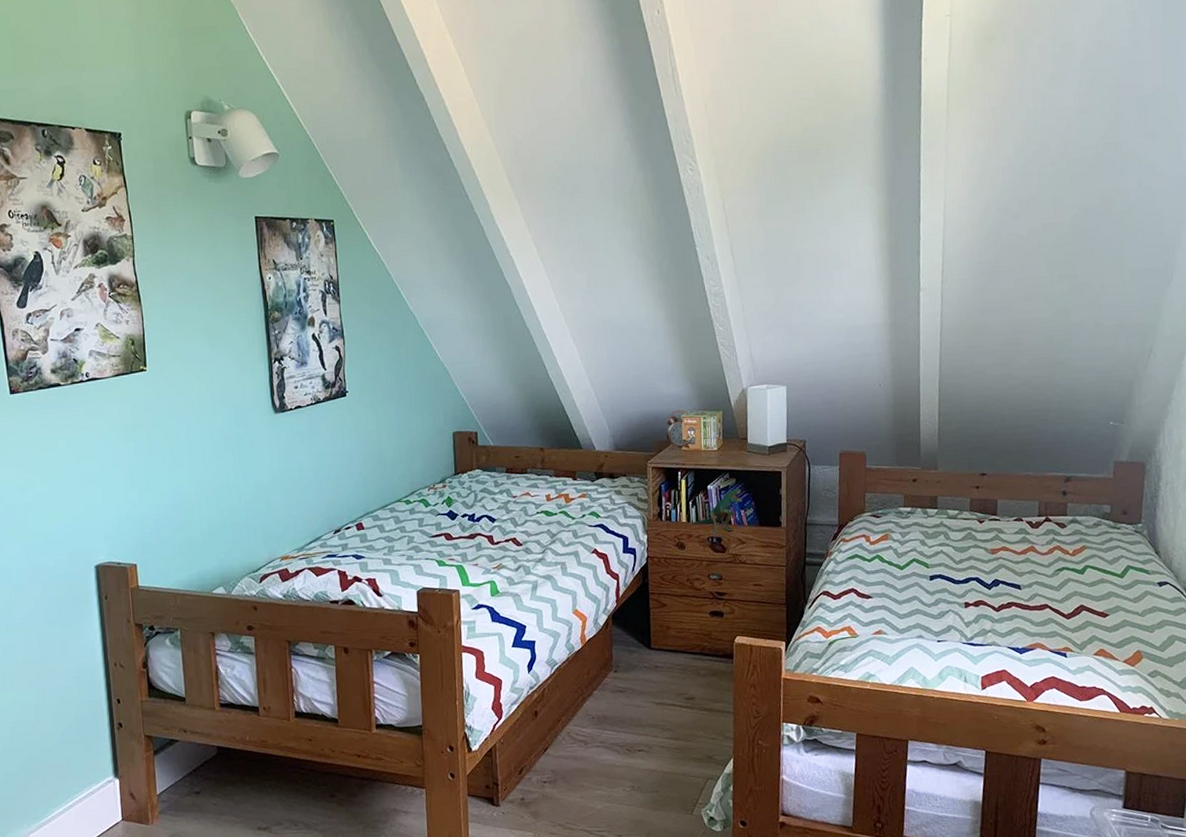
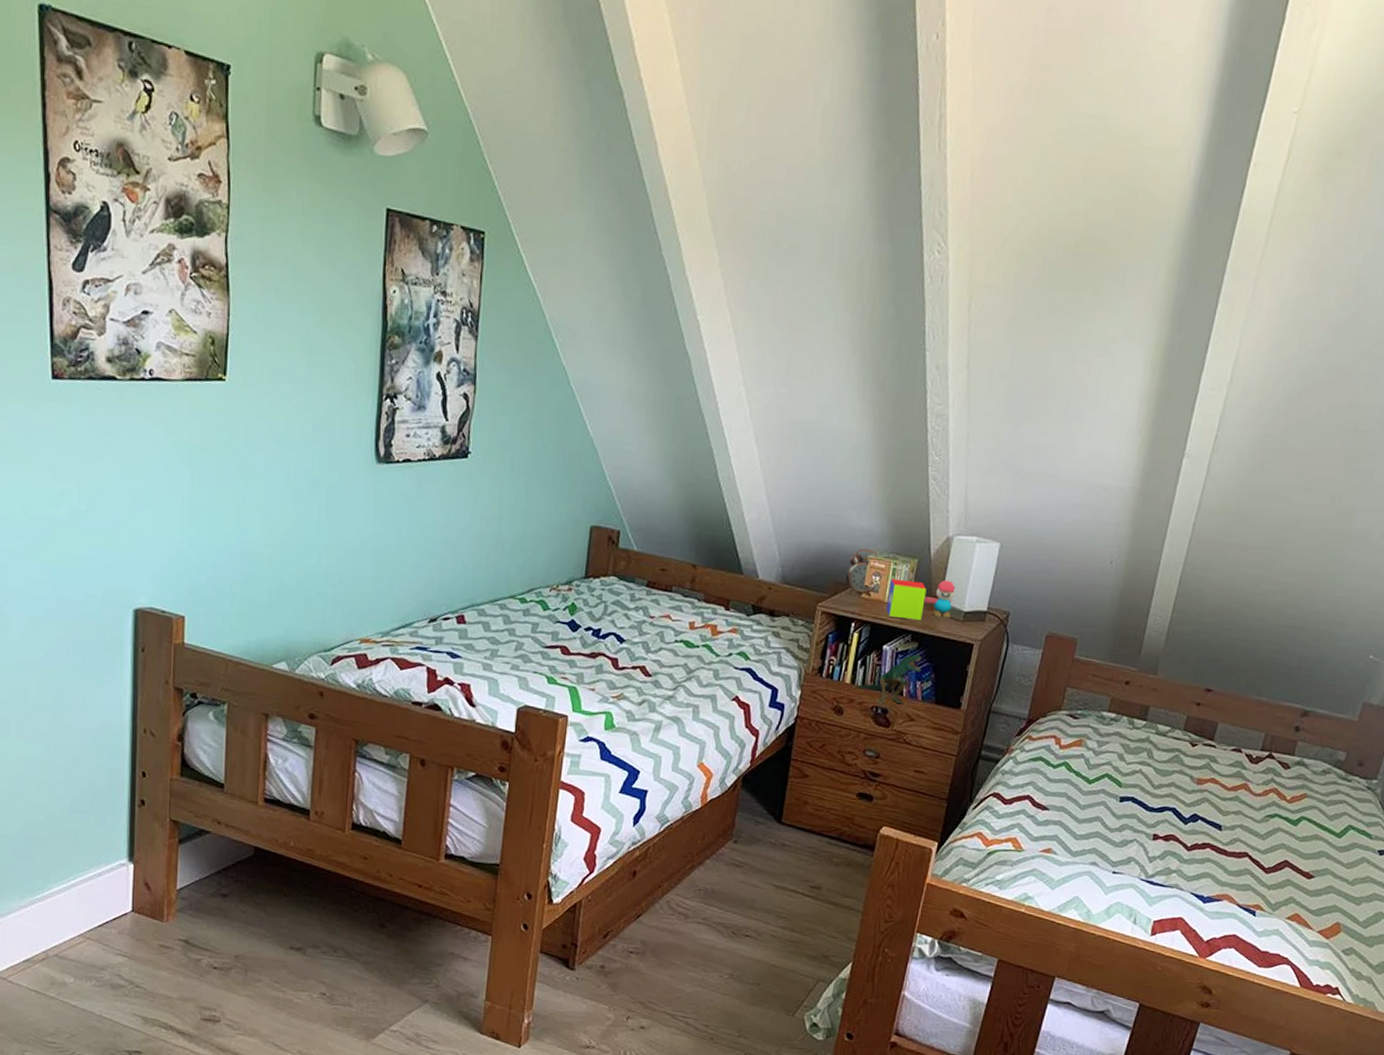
toy block: none [703,429,735,461] -> present [886,578,927,621]
toy figurine: none [733,423,759,455] -> present [924,580,956,619]

